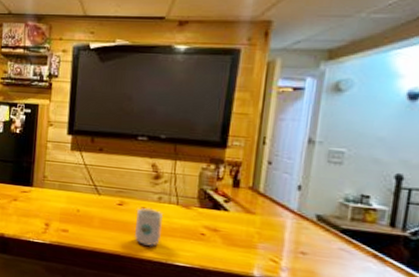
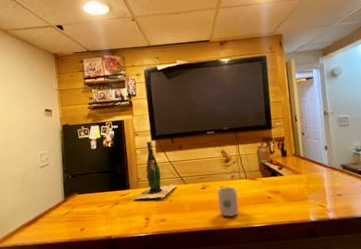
beer bottle: none [34,135,89,207] -> present [132,141,177,200]

